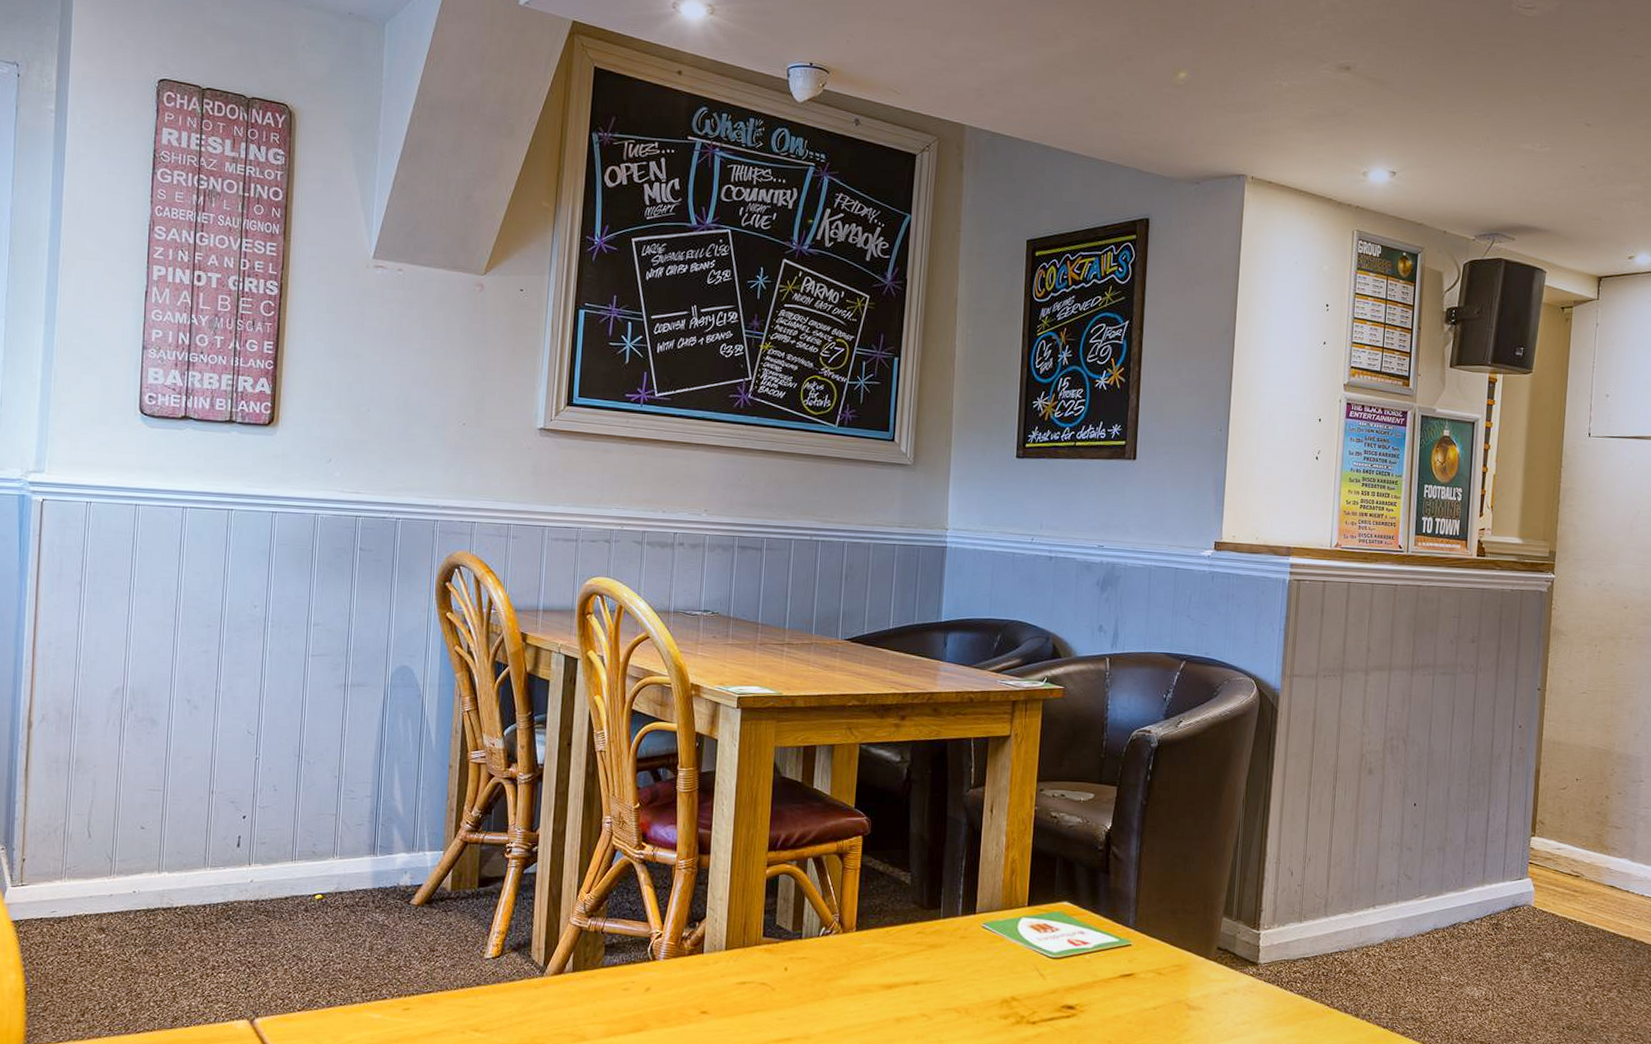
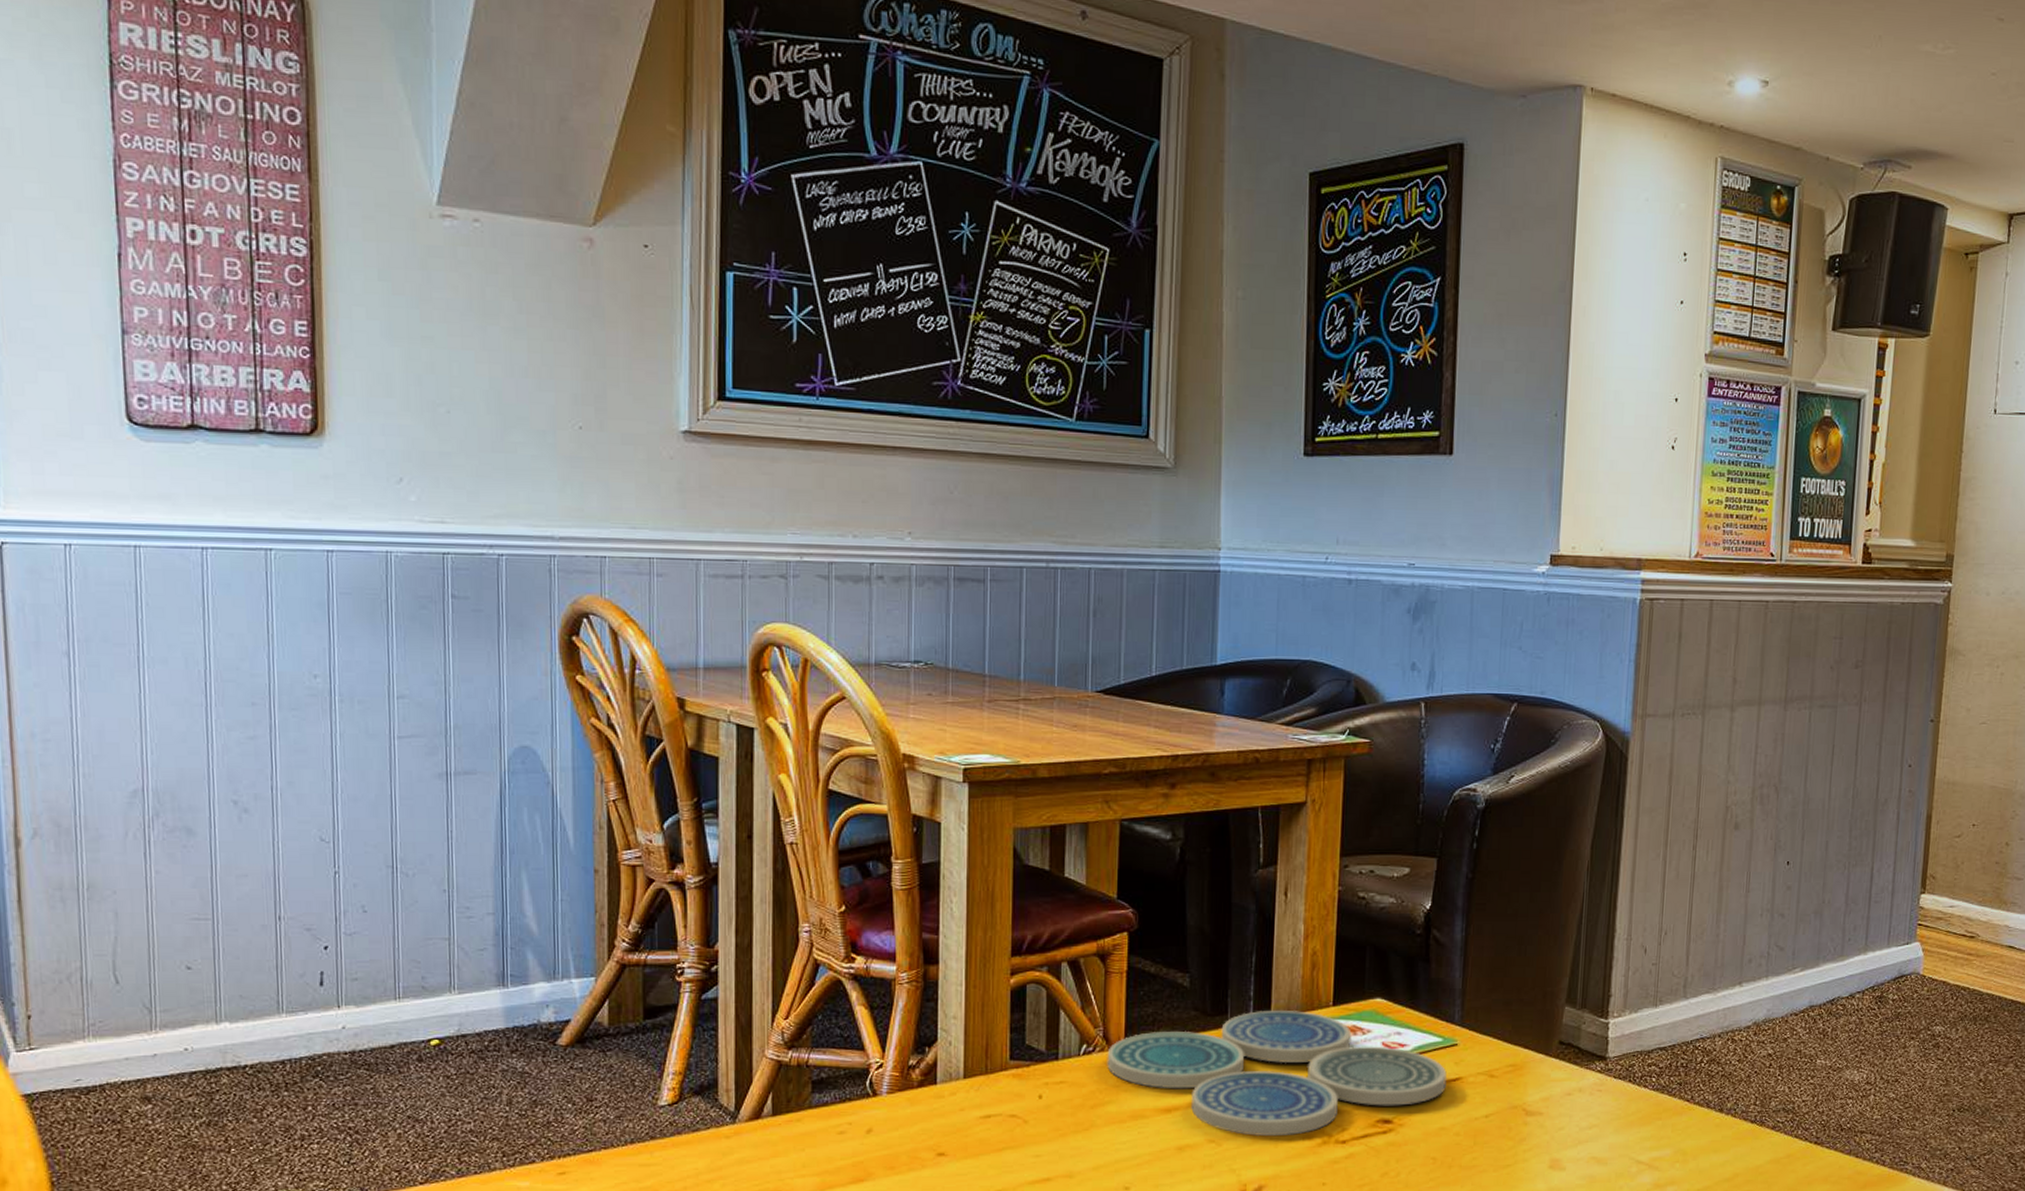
drink coaster: none [841,907,1122,1015] -> present [1107,1009,1448,1137]

